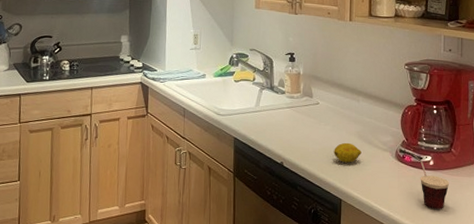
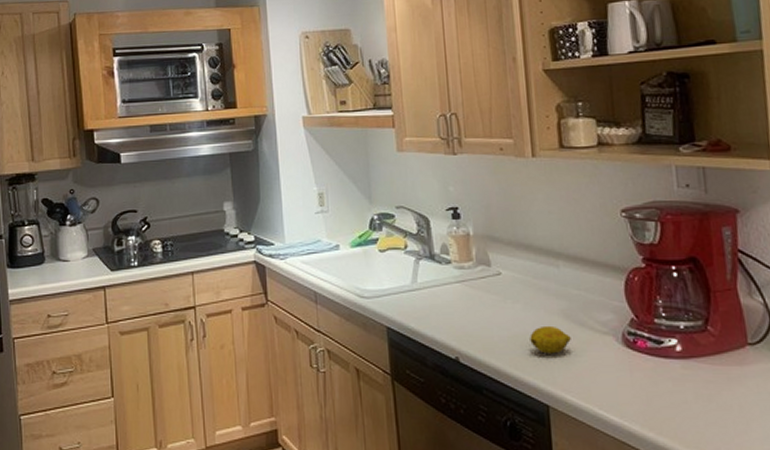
cup: present [410,151,449,209] -> none [644,333,710,415]

